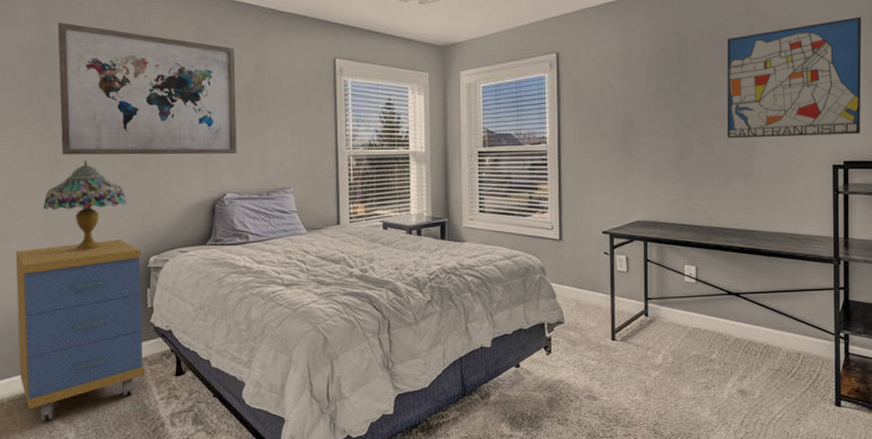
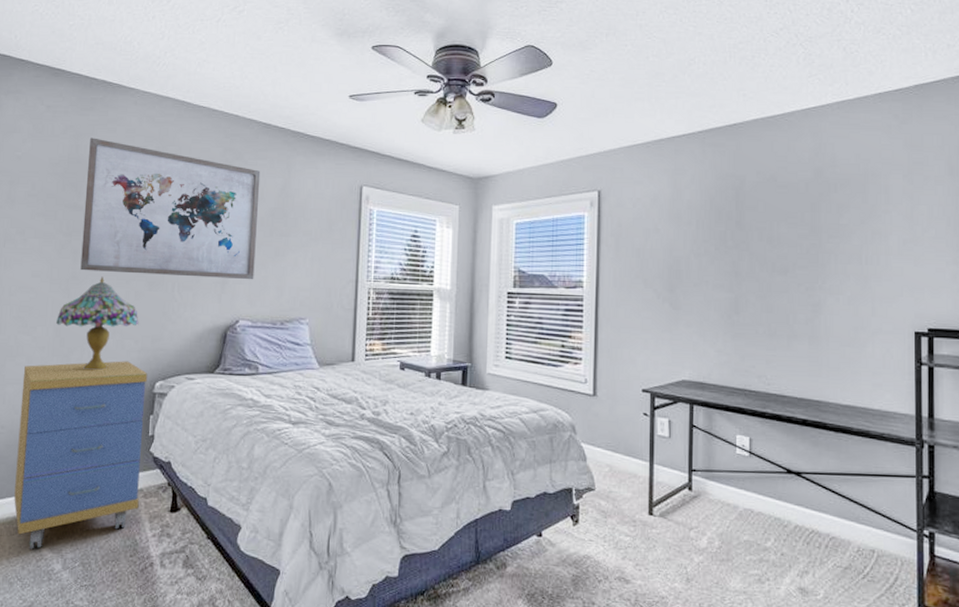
wall art: present [726,17,862,139] -> none [788,167,949,299]

